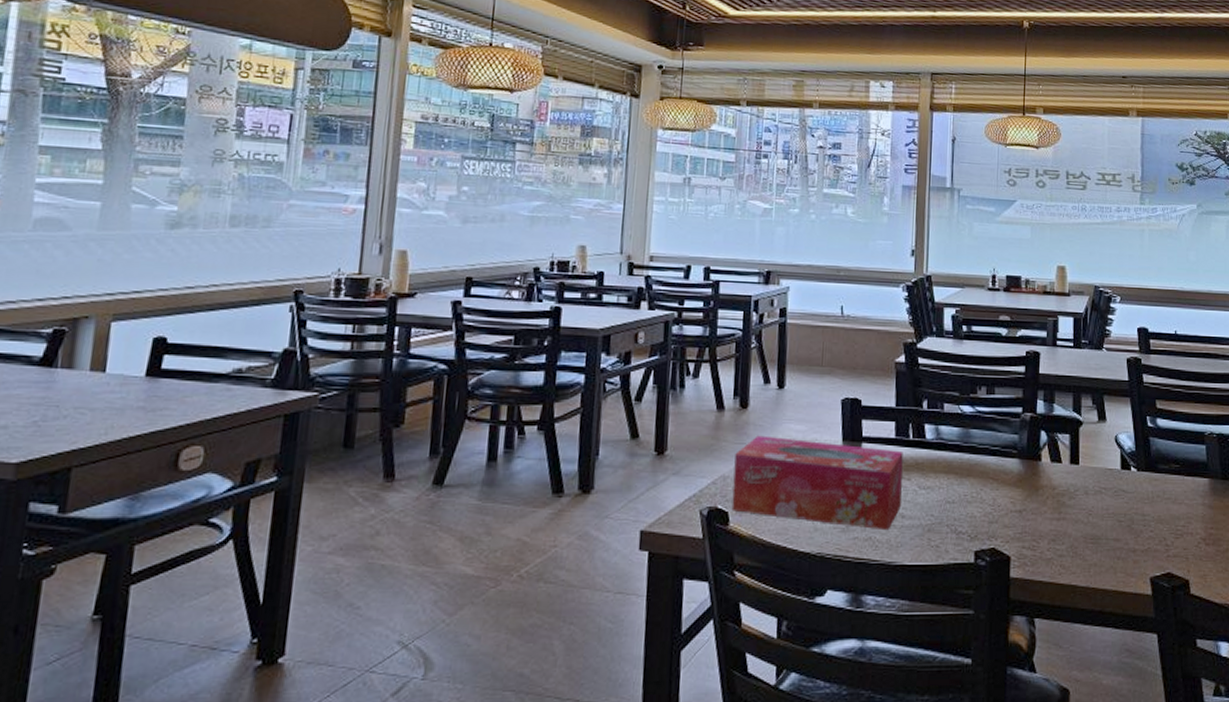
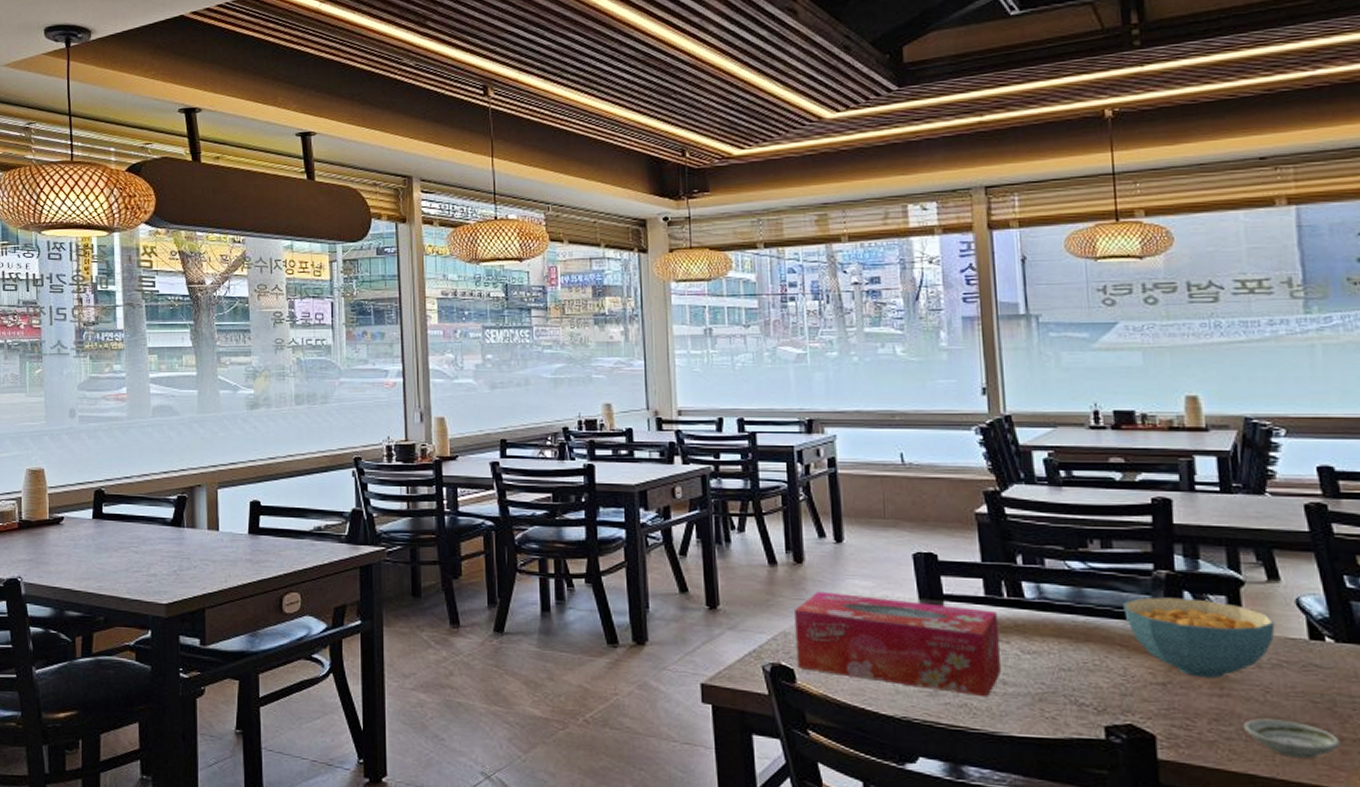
cereal bowl: none [998,436,1100,504] -> present [1123,597,1275,678]
saucer: none [1071,537,1134,568] -> present [1242,718,1341,758]

